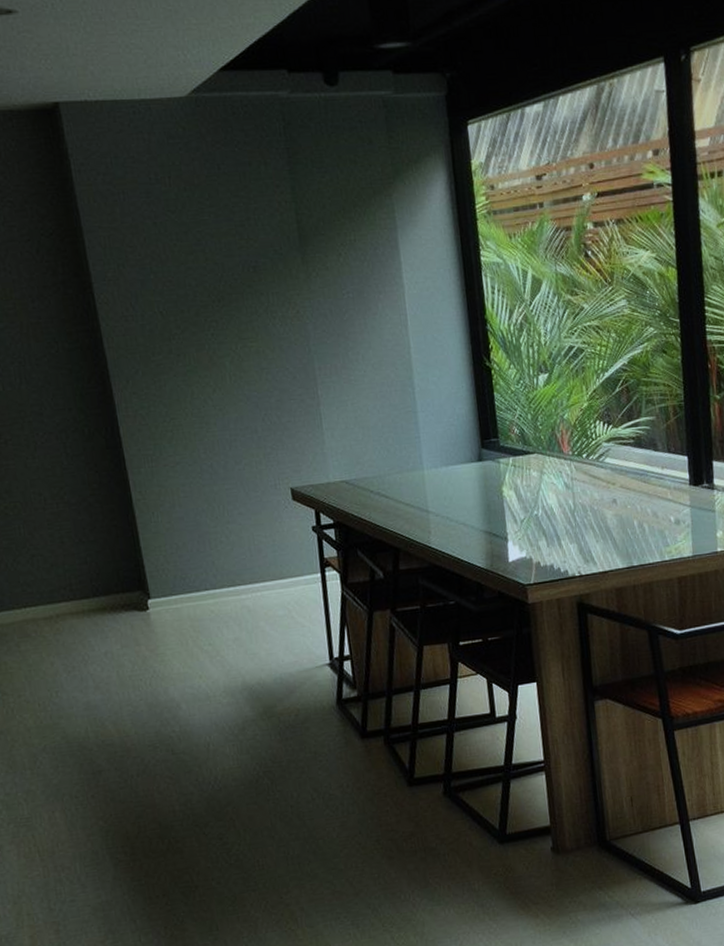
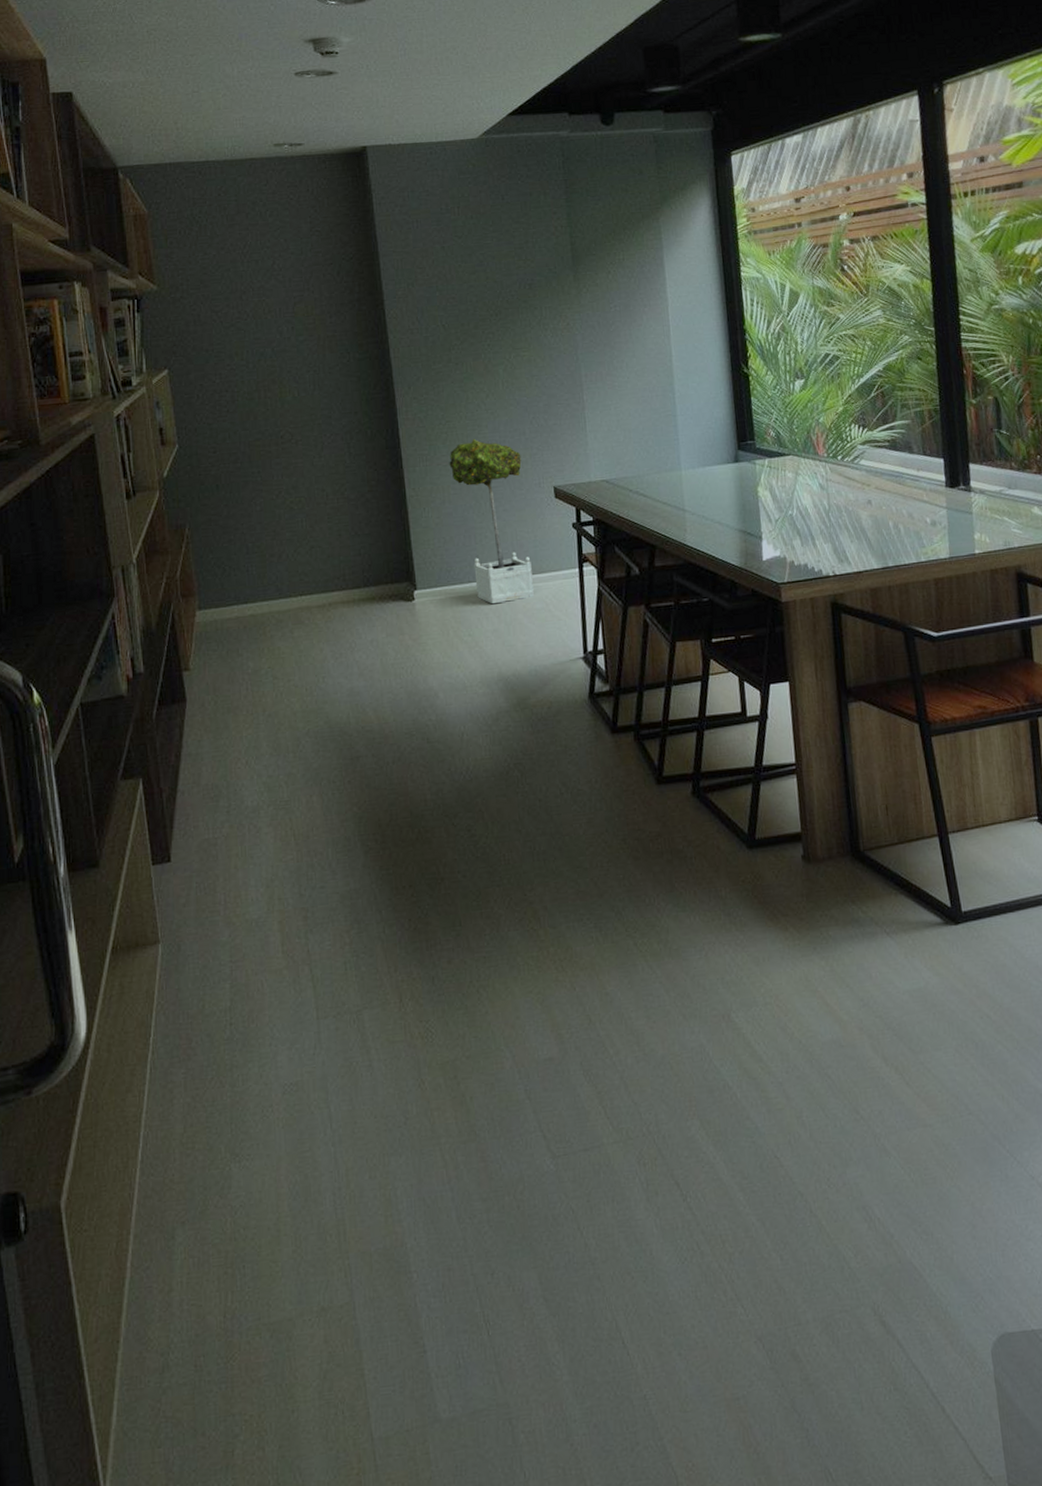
potted tree: none [177,437,277,612] -> present [449,438,535,605]

